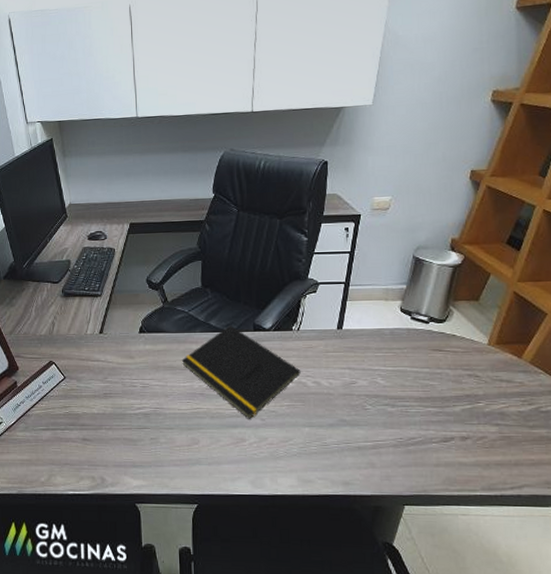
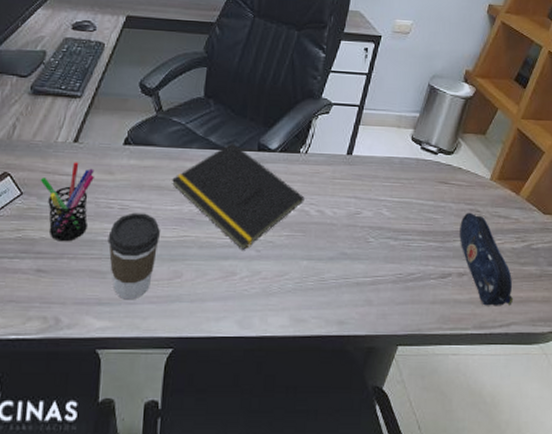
pen holder: none [77,350,119,416] -> present [40,162,95,242]
coffee cup: none [135,390,178,463] -> present [107,212,161,300]
pencil case: none [459,377,524,469] -> present [459,212,514,306]

